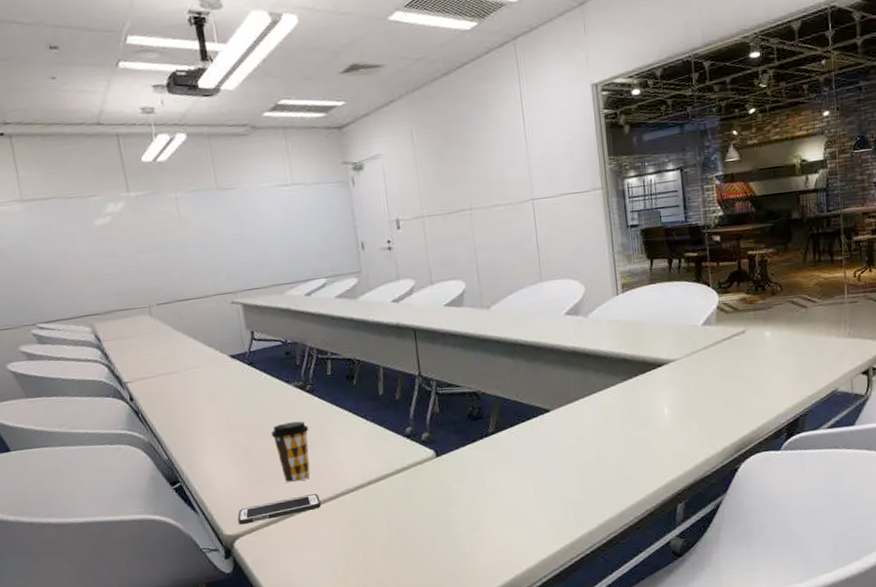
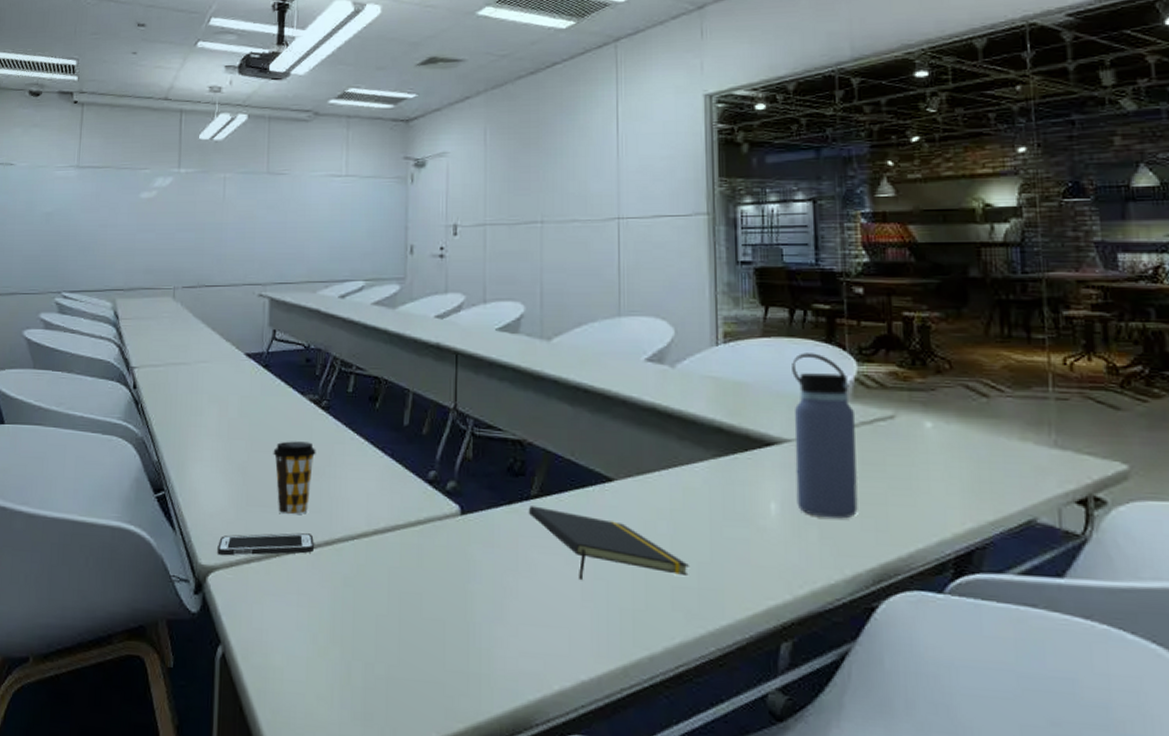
notepad: none [488,440,612,489] -> present [528,506,690,581]
water bottle: none [672,291,724,413] -> present [792,353,858,519]

